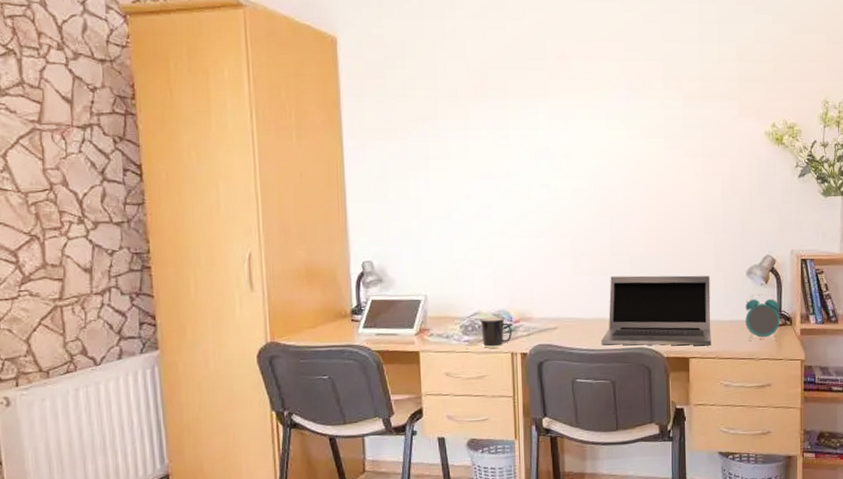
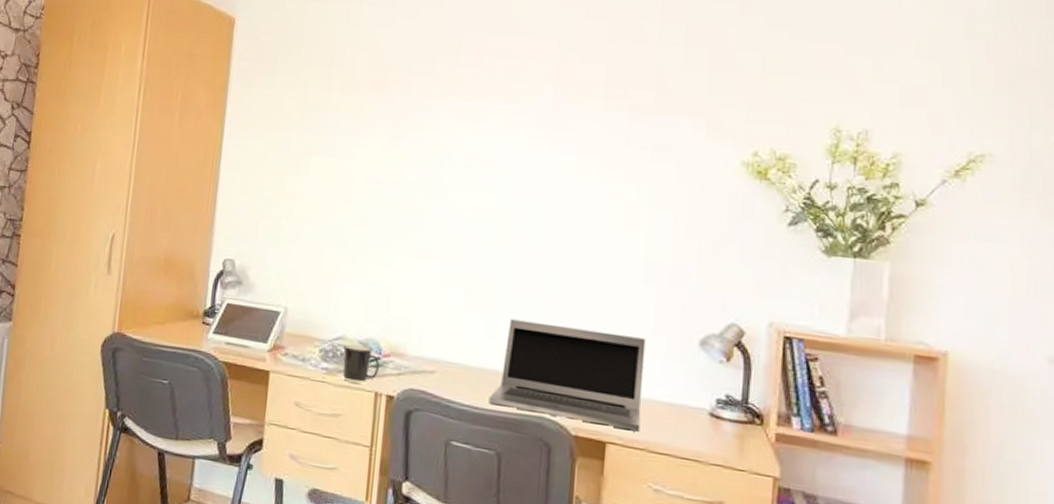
alarm clock: present [745,293,781,341] -> none [692,372,746,443]

